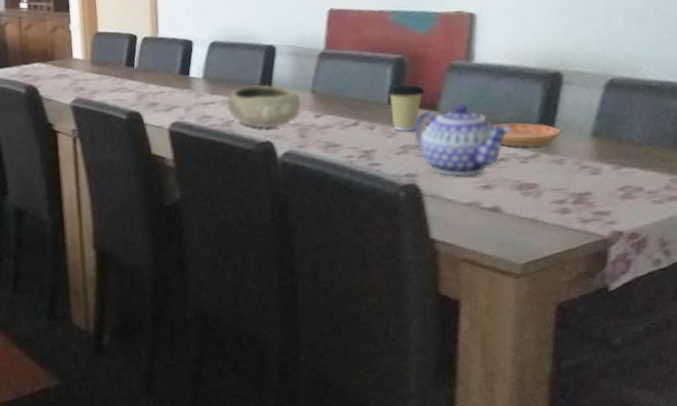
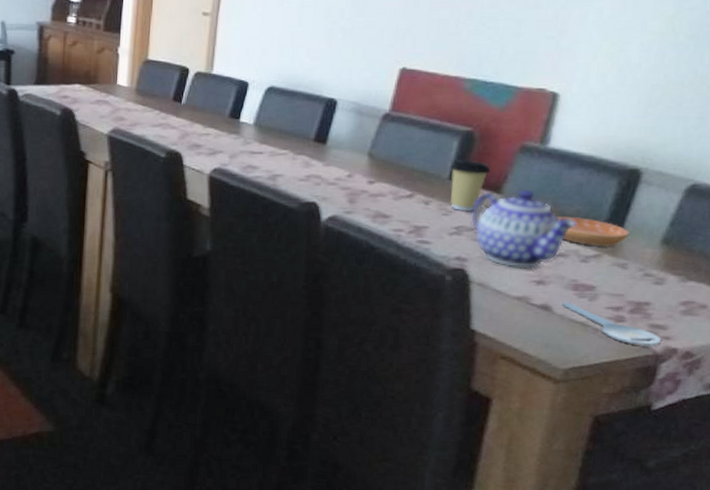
bowl: present [226,84,301,129] -> none [275,139,356,189]
key: none [511,201,606,233] -> present [562,301,661,346]

